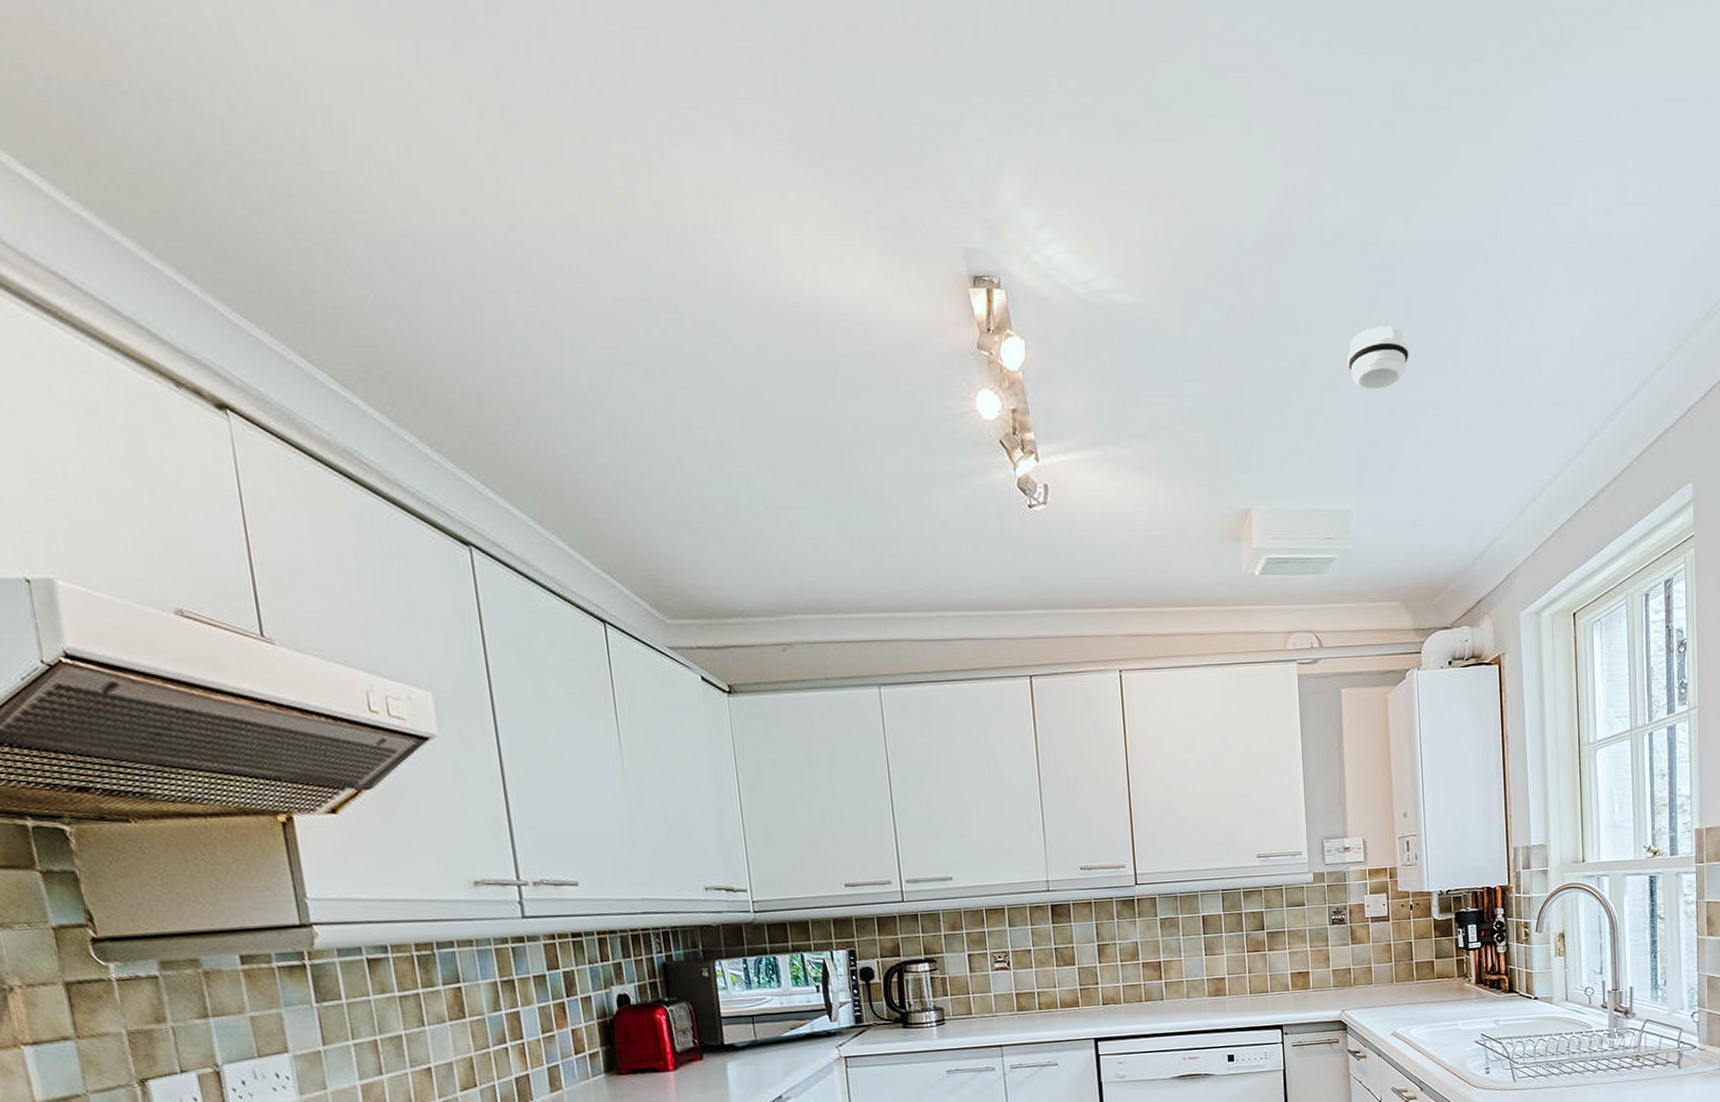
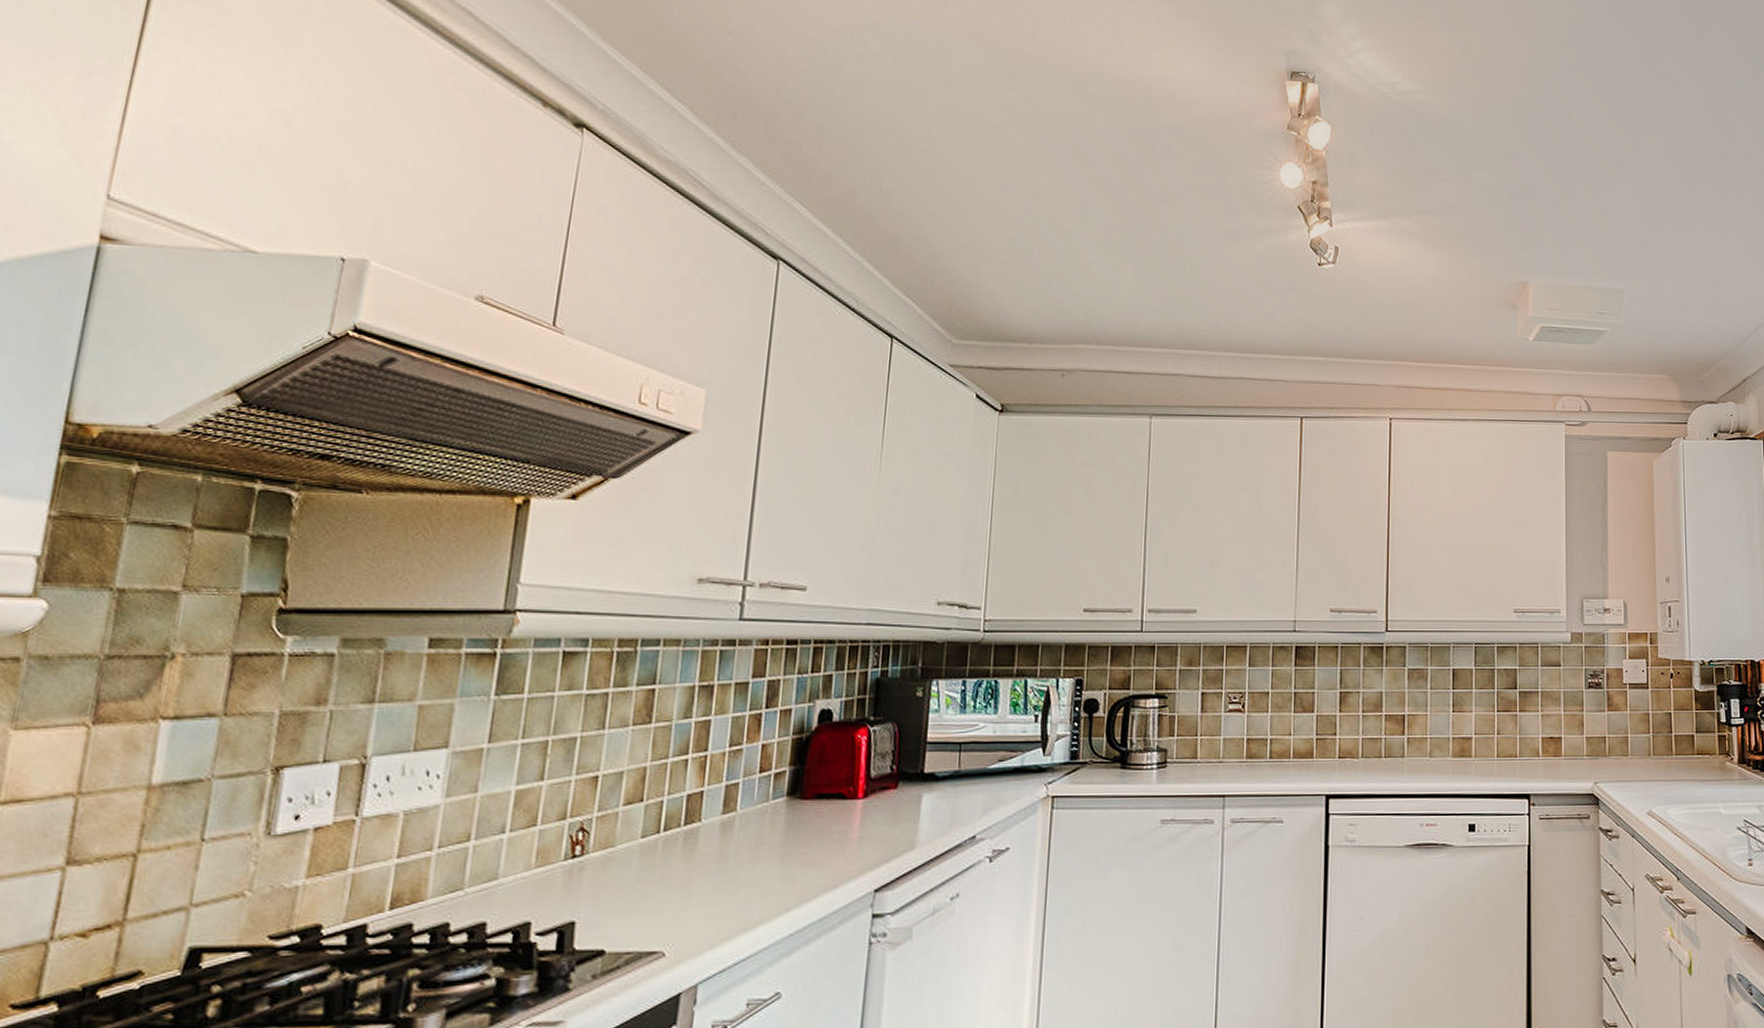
smoke detector: present [1347,326,1409,390] -> none [1625,138,1682,190]

